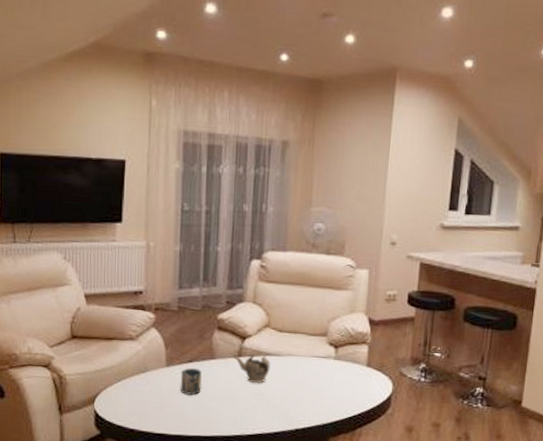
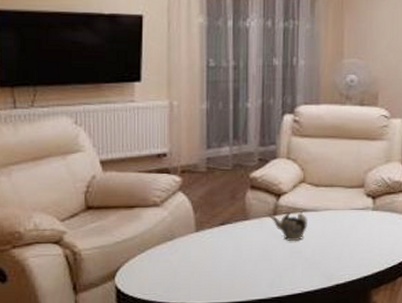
cup: present [180,367,203,395] -> none [212,230,236,260]

